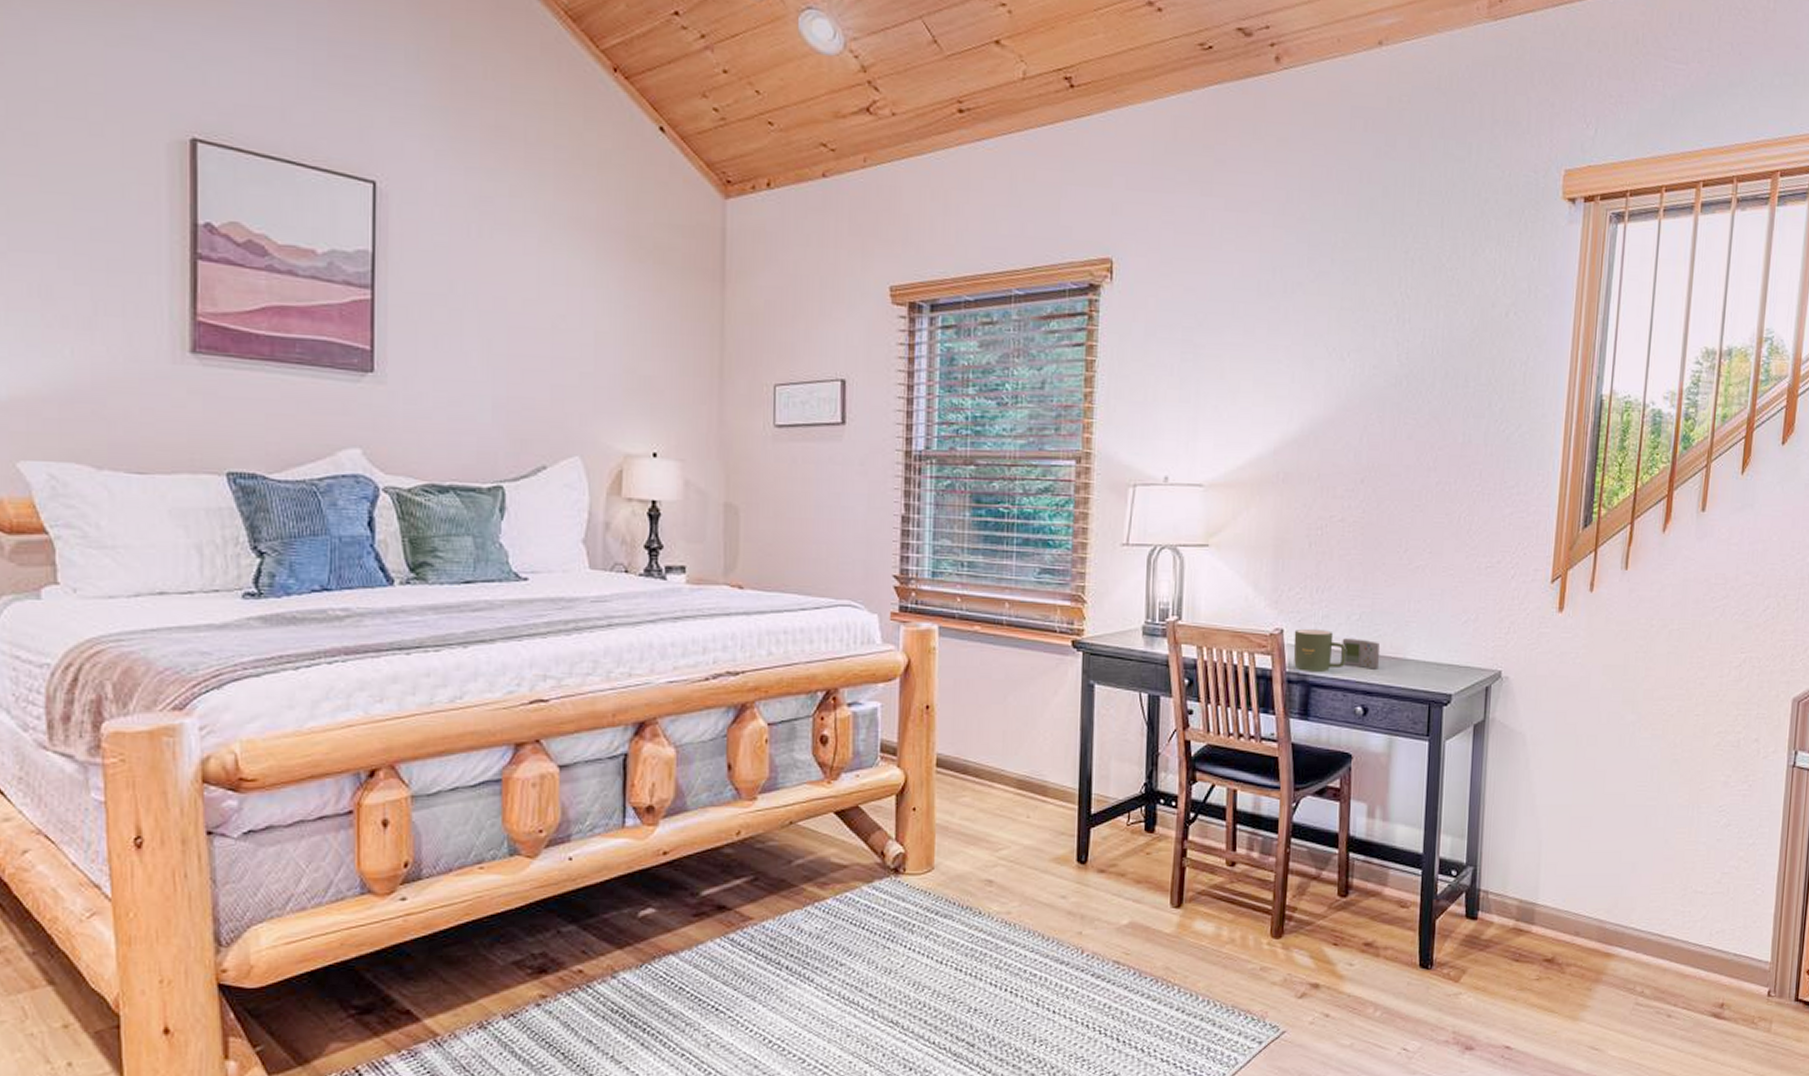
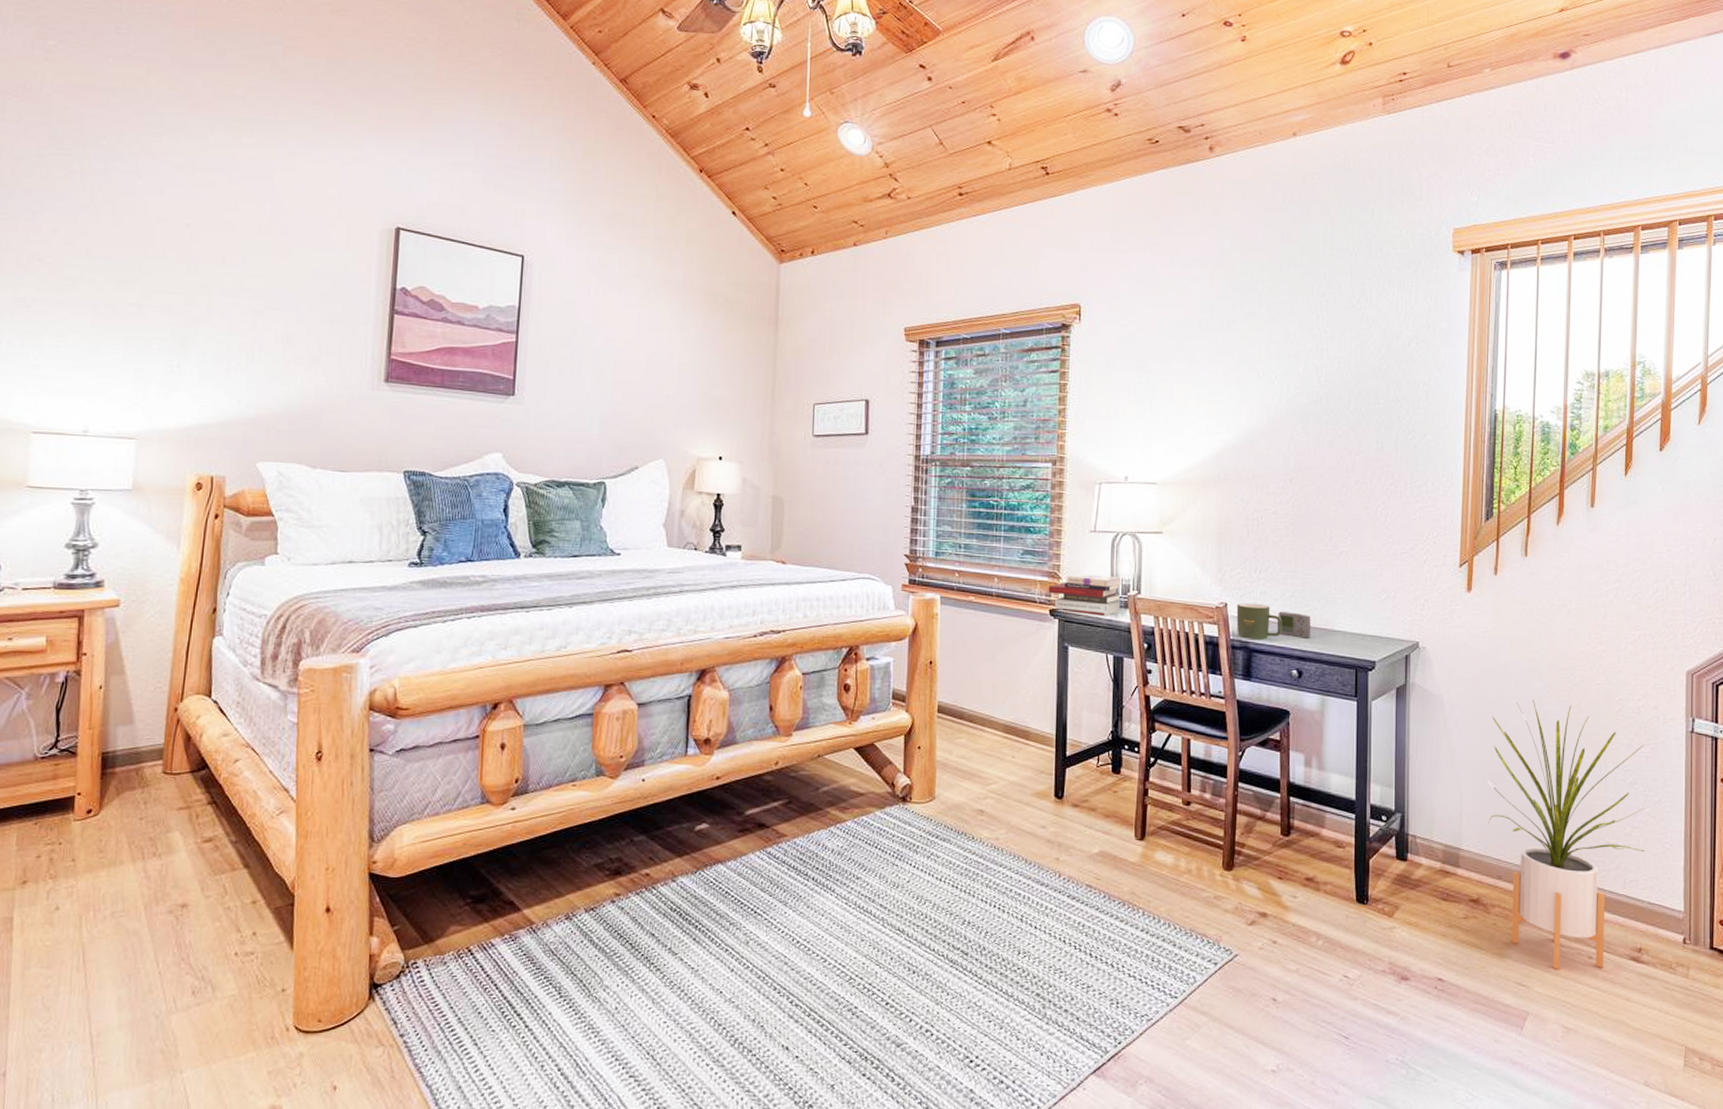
books: none [1070,597,1159,648] -> present [1048,574,1122,617]
house plant: none [1568,733,1743,1031] -> present [1488,699,1645,970]

